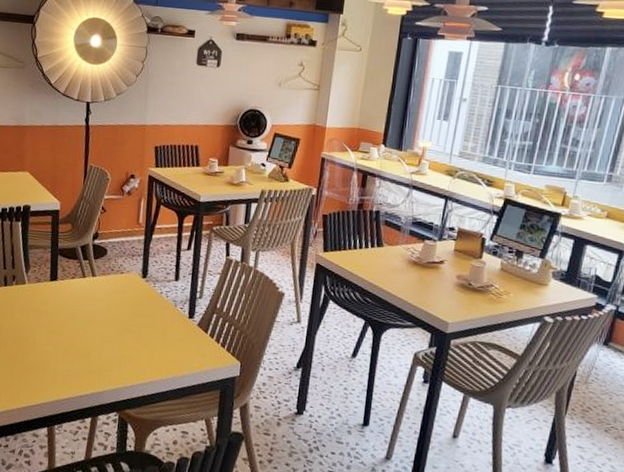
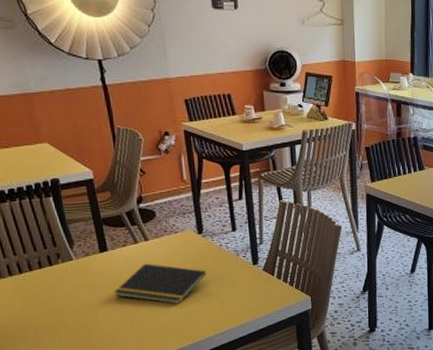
notepad: none [54,298,142,345] -> present [114,263,206,304]

